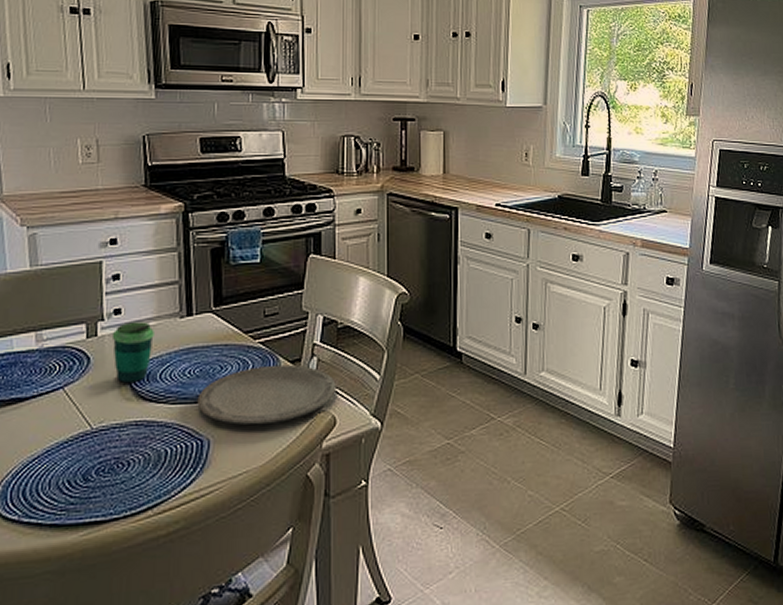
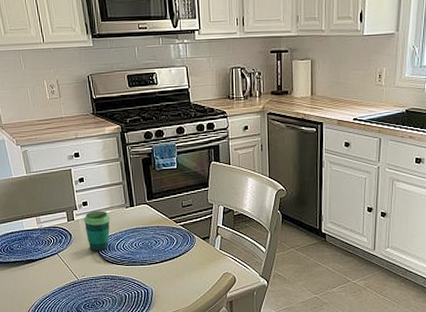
plate: present [197,364,336,425] -> none [142,240,235,281]

